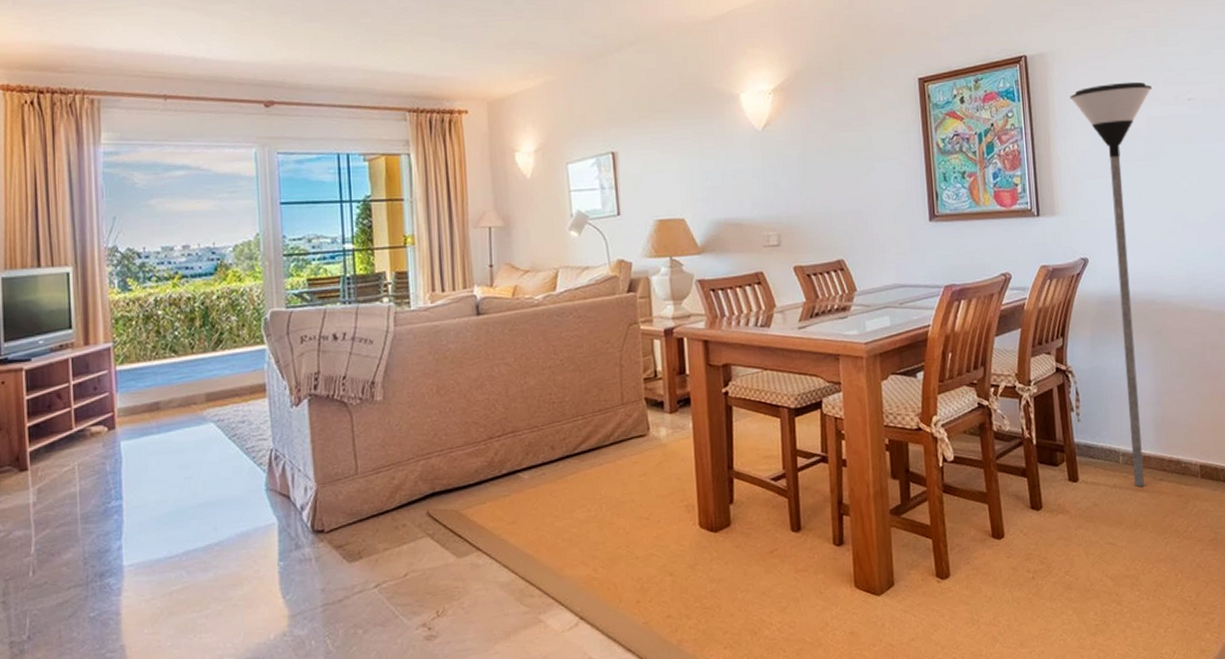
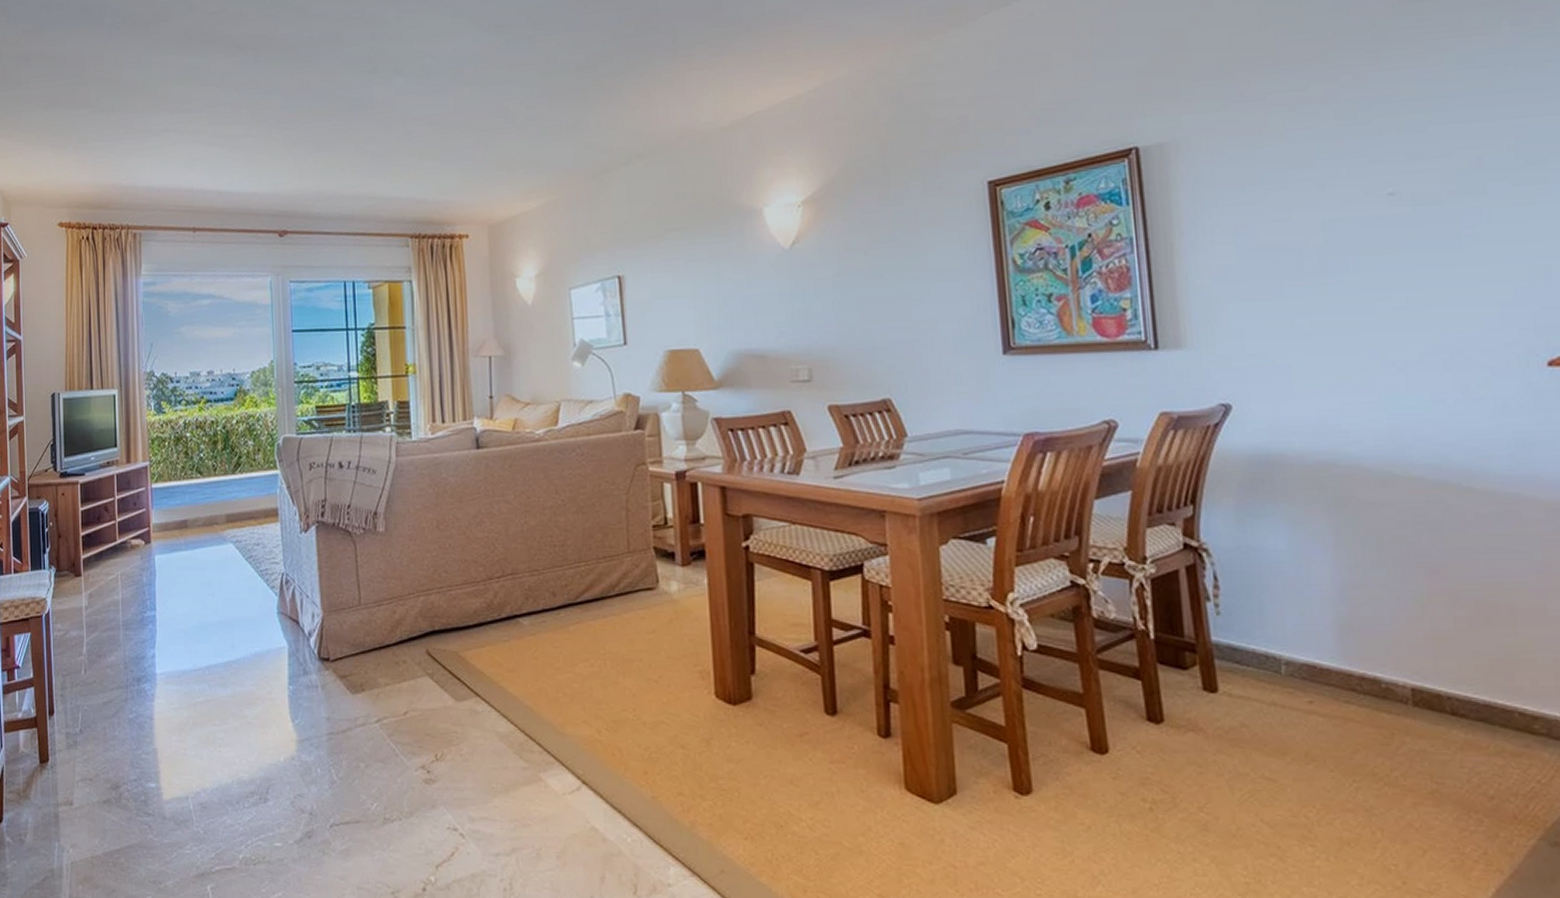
floor lamp: present [1070,81,1152,487] -> none [1203,173,1329,709]

